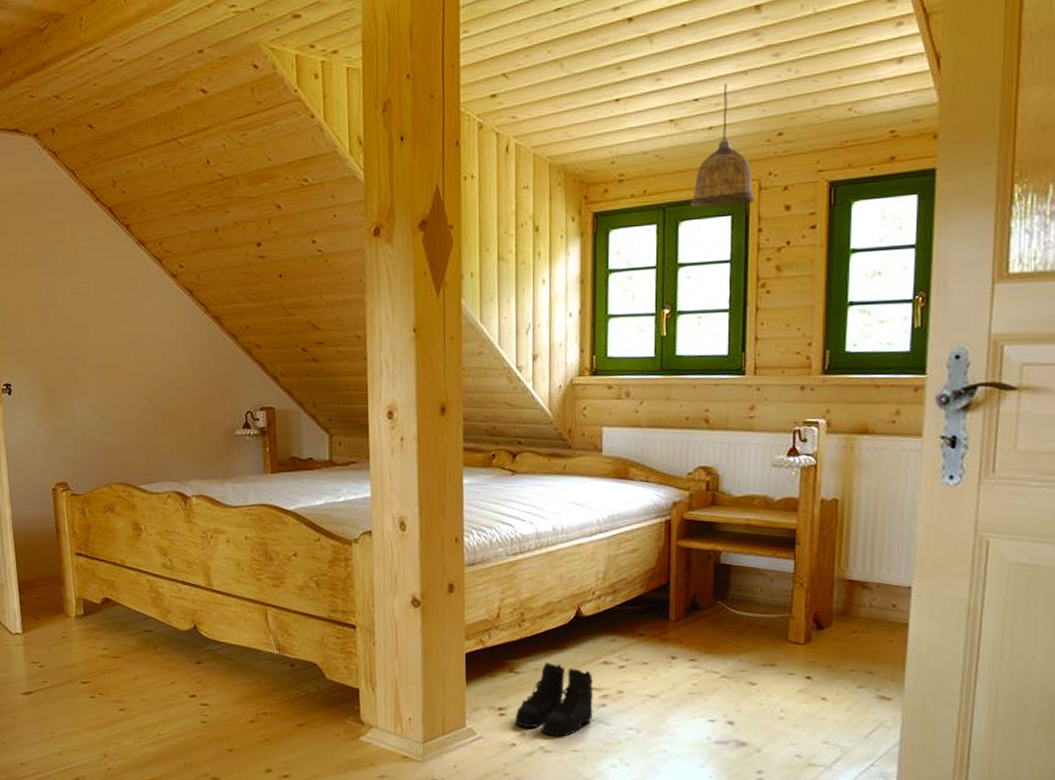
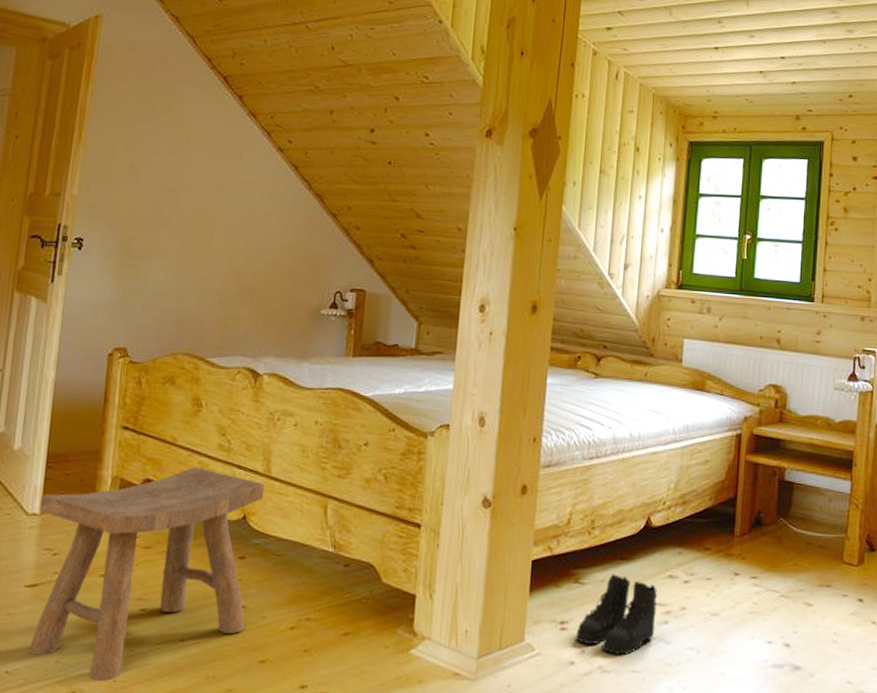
stool: none [20,585,210,770] -> present [29,467,265,682]
pendant lamp: present [690,82,755,208] -> none [773,47,828,151]

